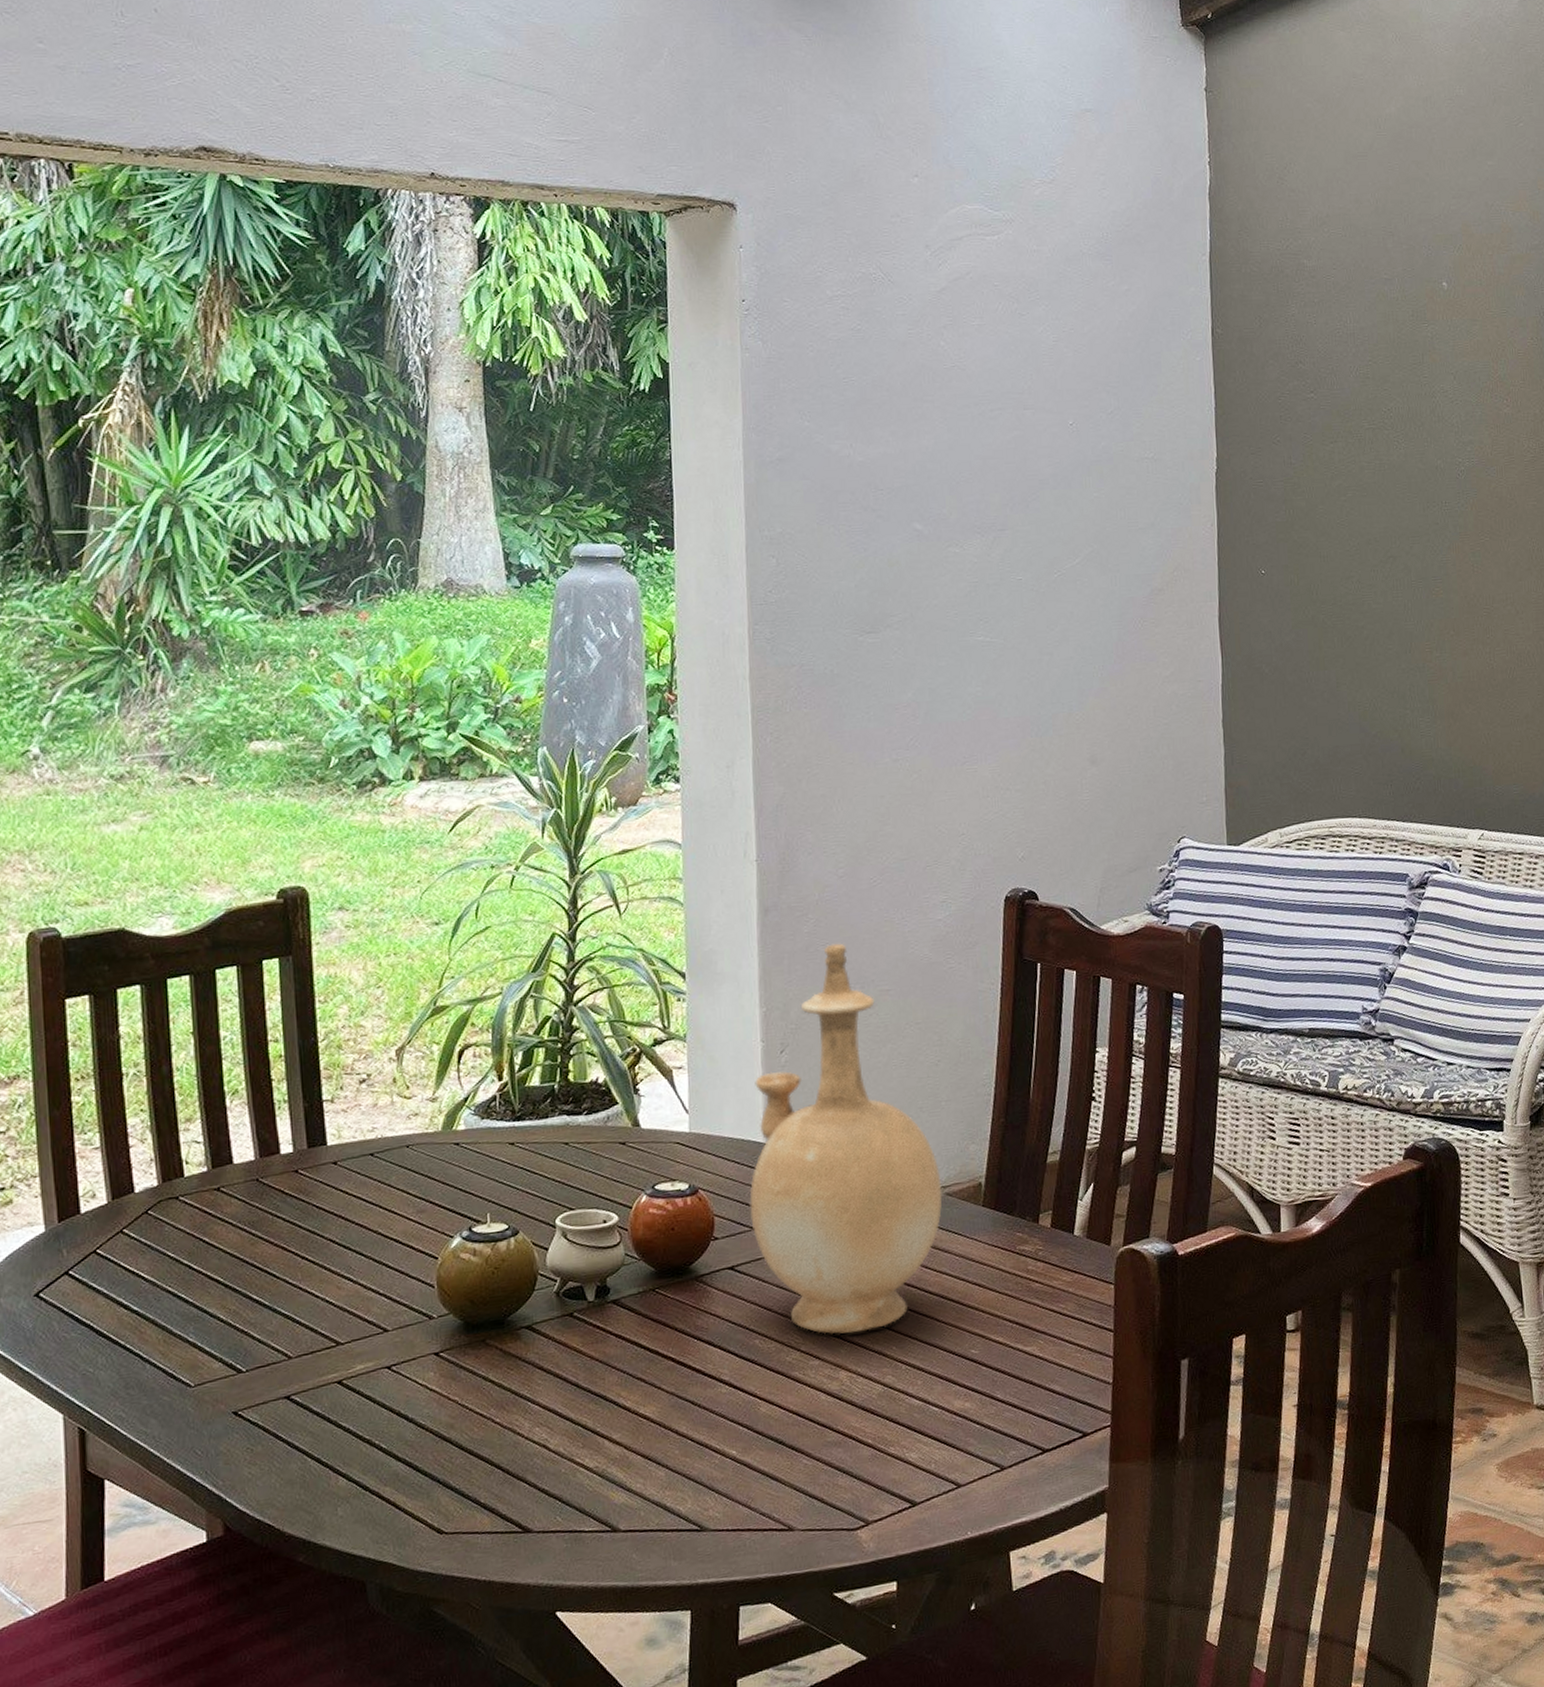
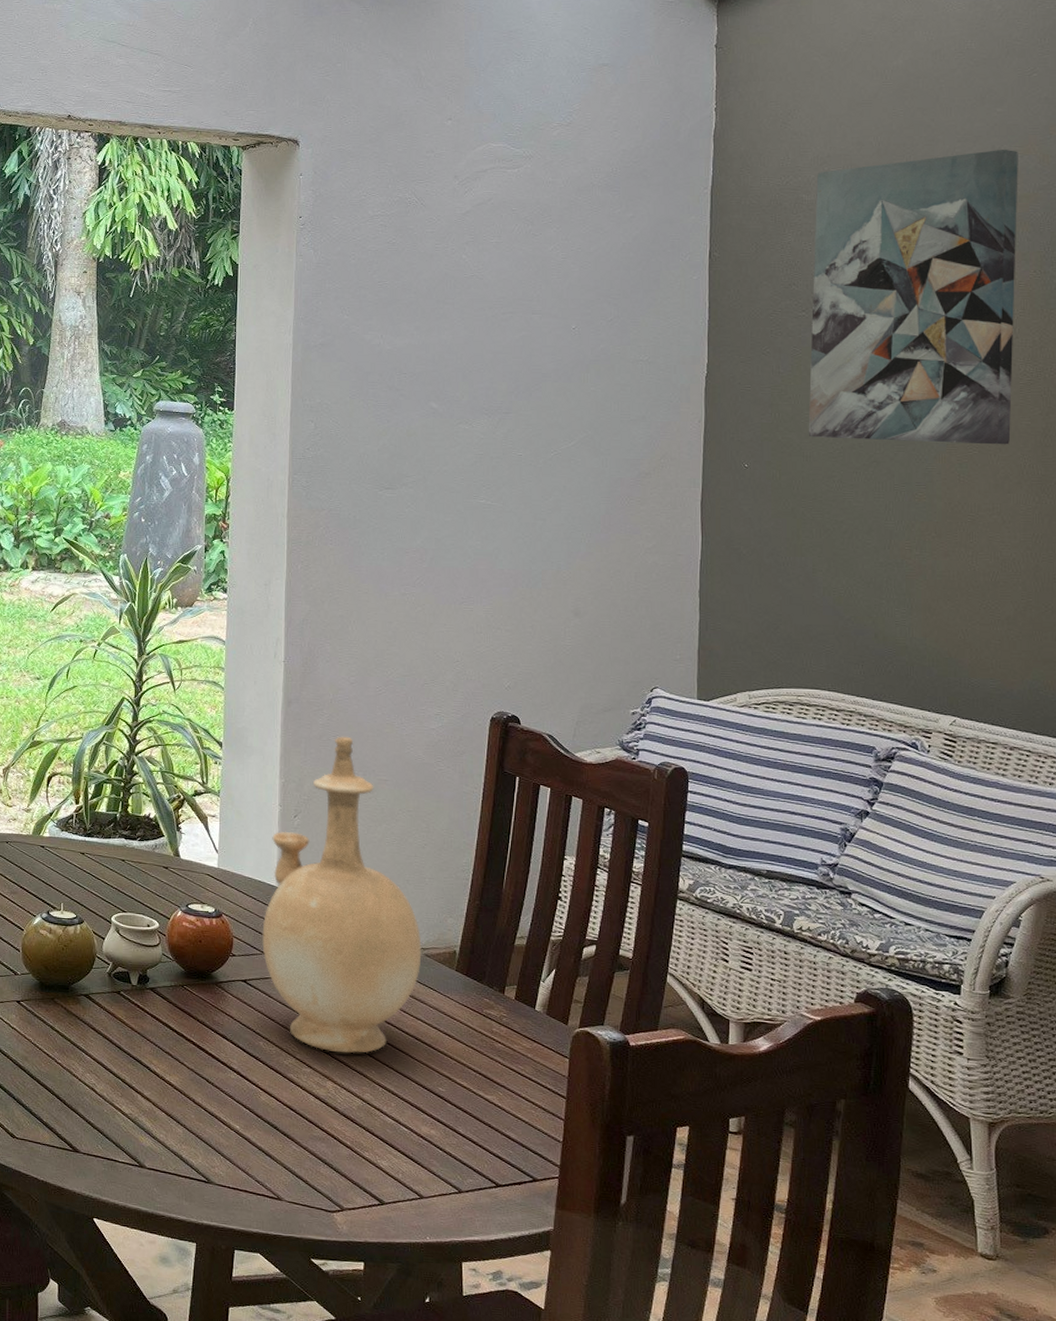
wall art: none [1317,206,1519,535] -> present [808,150,1018,445]

